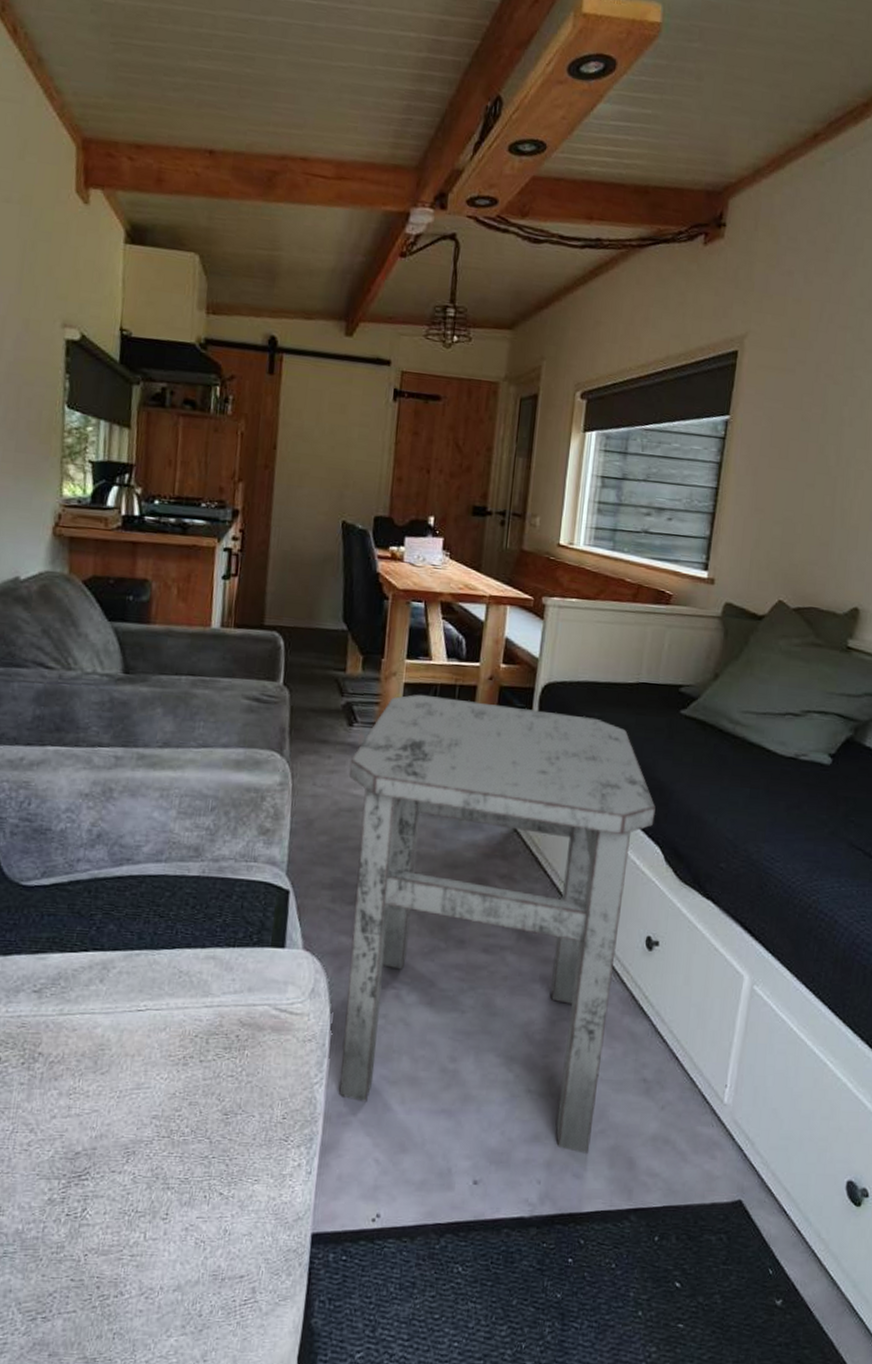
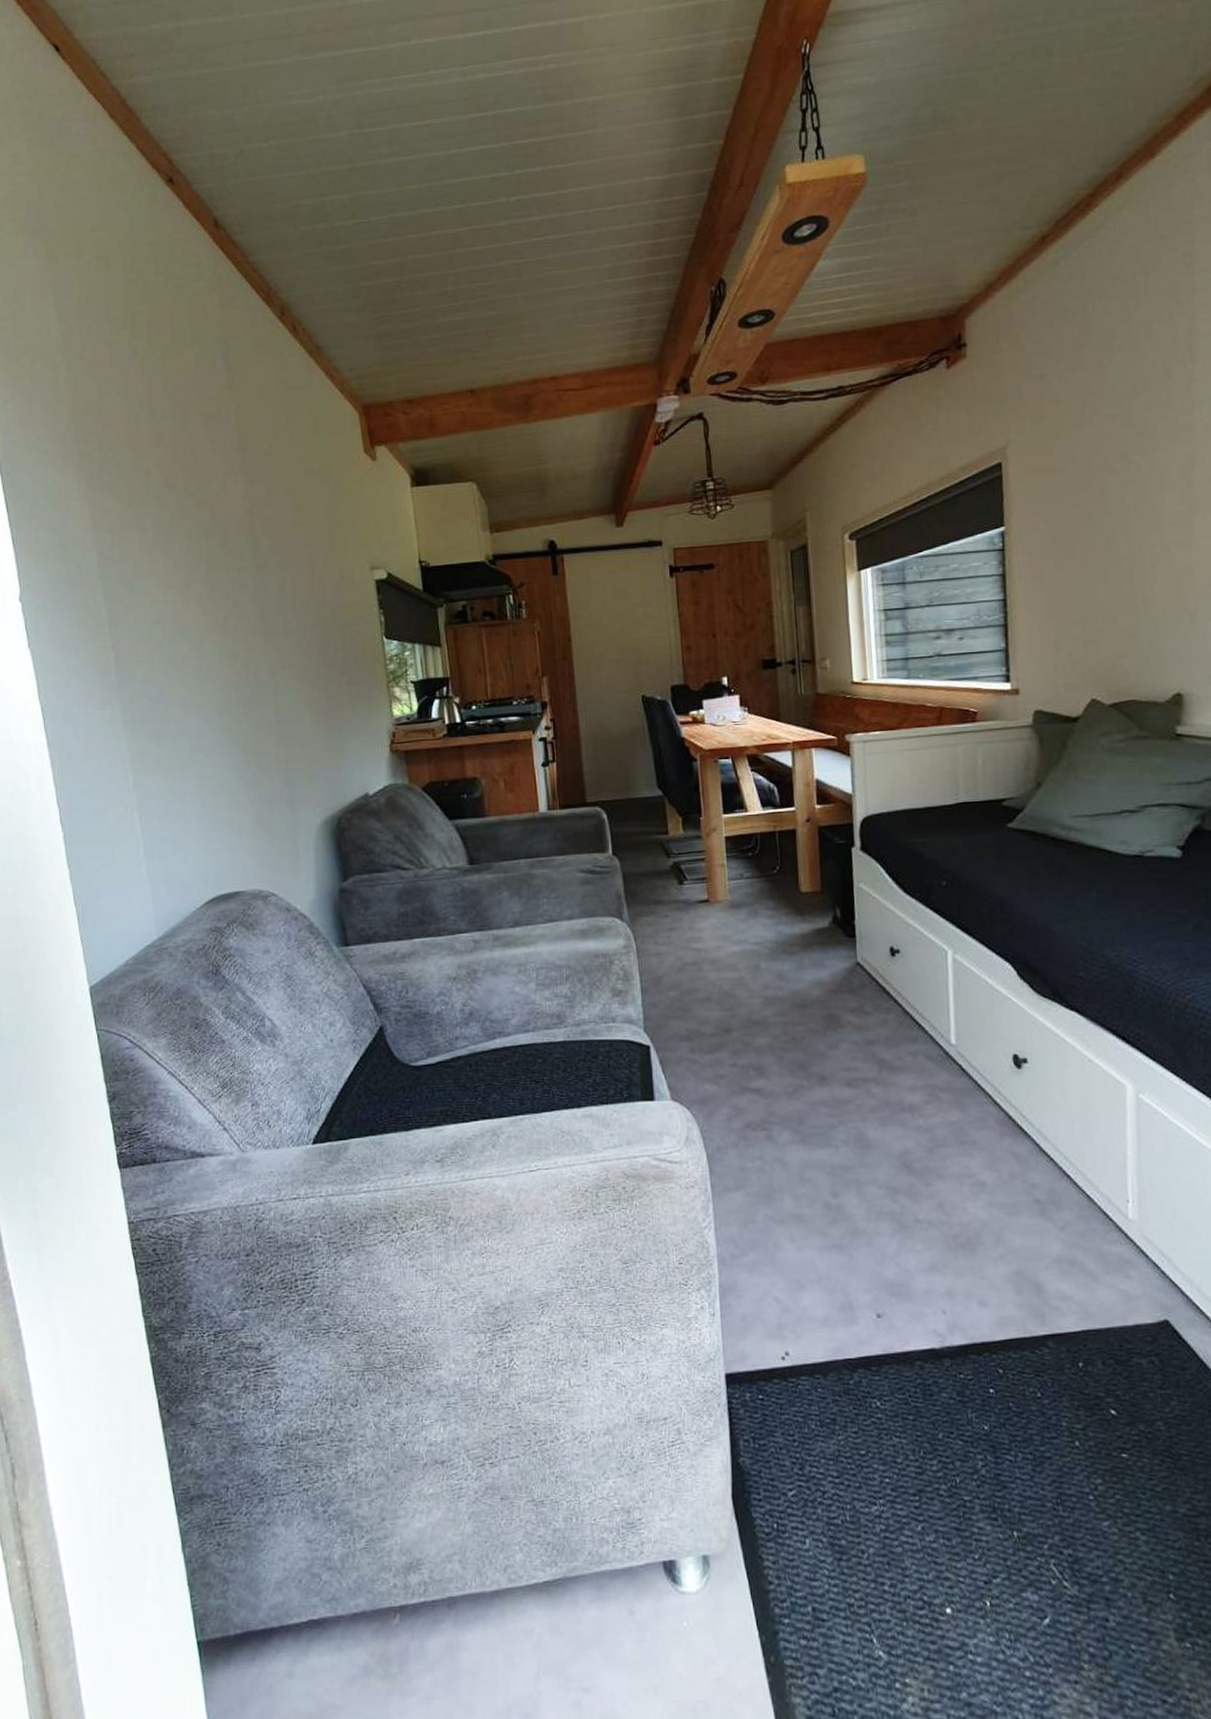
side table: present [339,694,656,1154] -> none [686,844,1000,1281]

